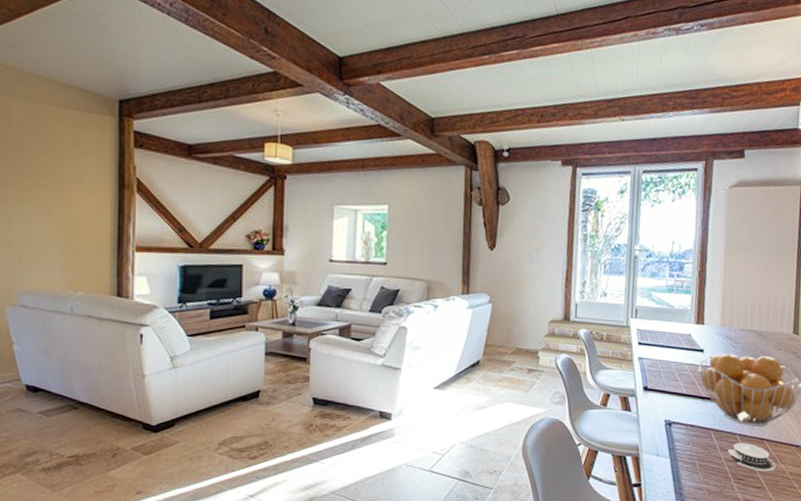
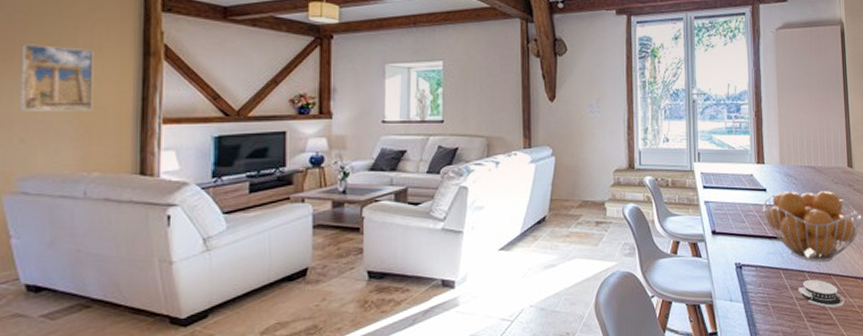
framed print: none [17,173,77,237] -> present [20,44,94,111]

